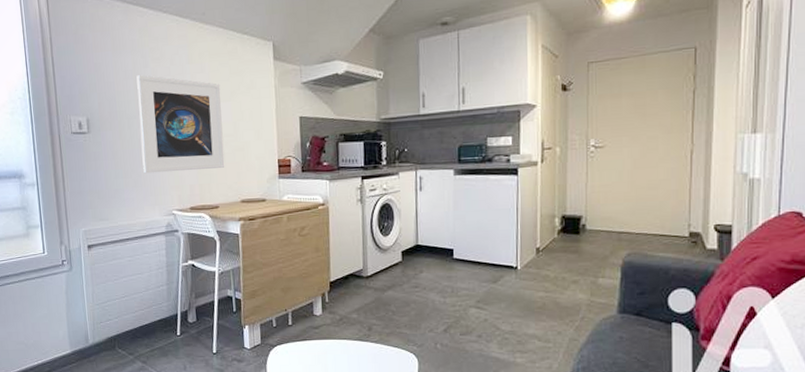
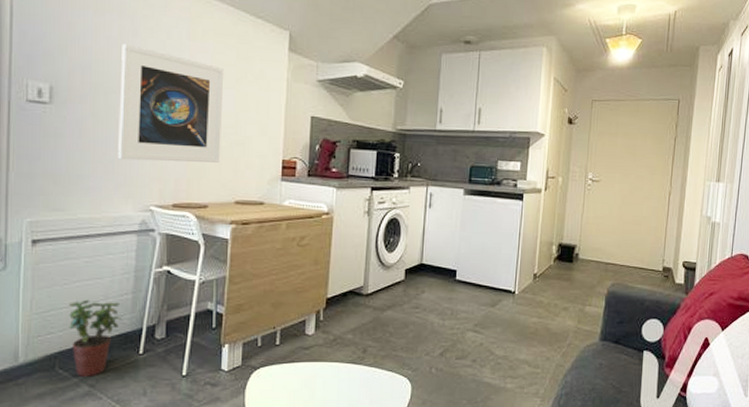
potted plant: none [120,291,161,355] -> present [69,299,122,377]

